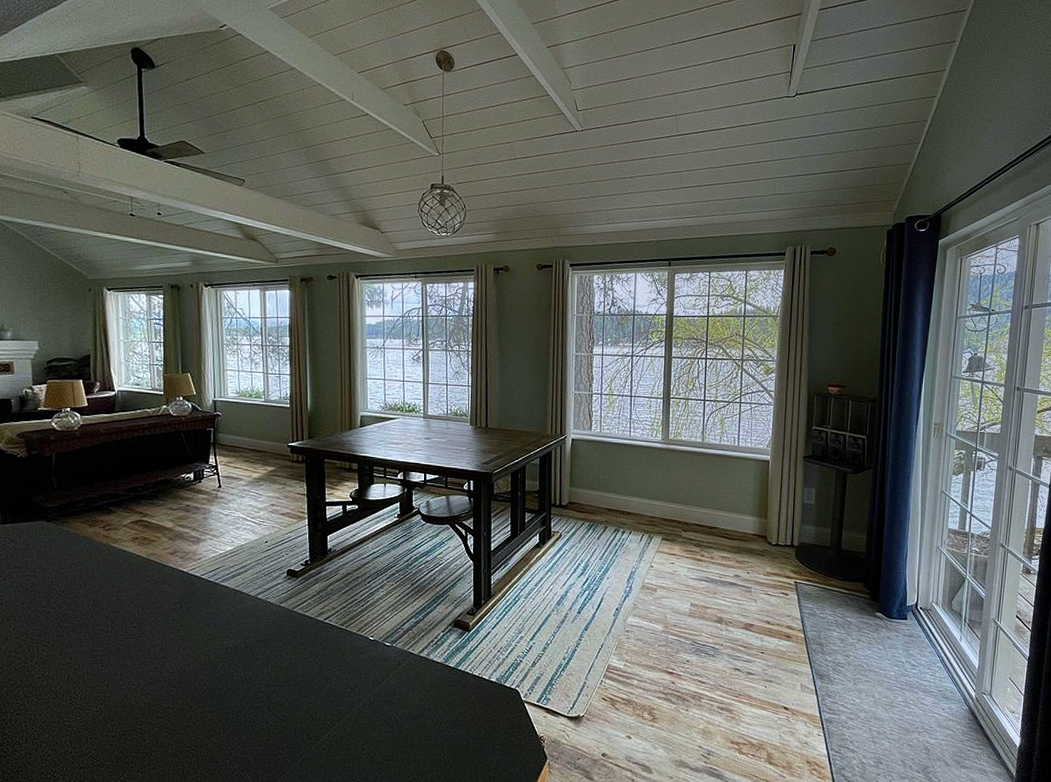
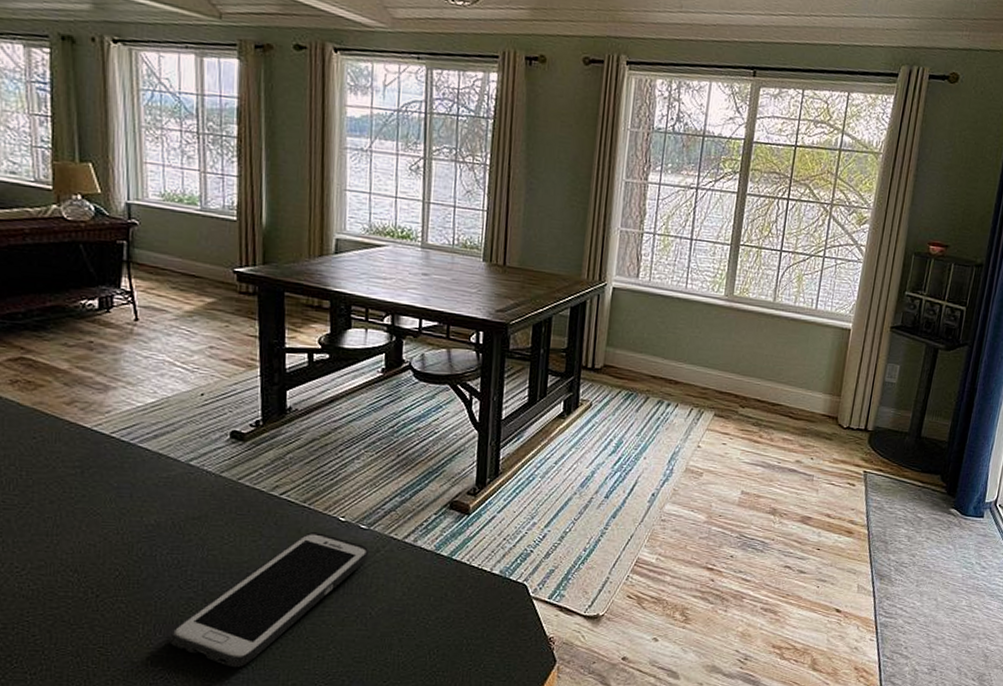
cell phone: none [243,649,393,766] -> present [169,531,370,668]

